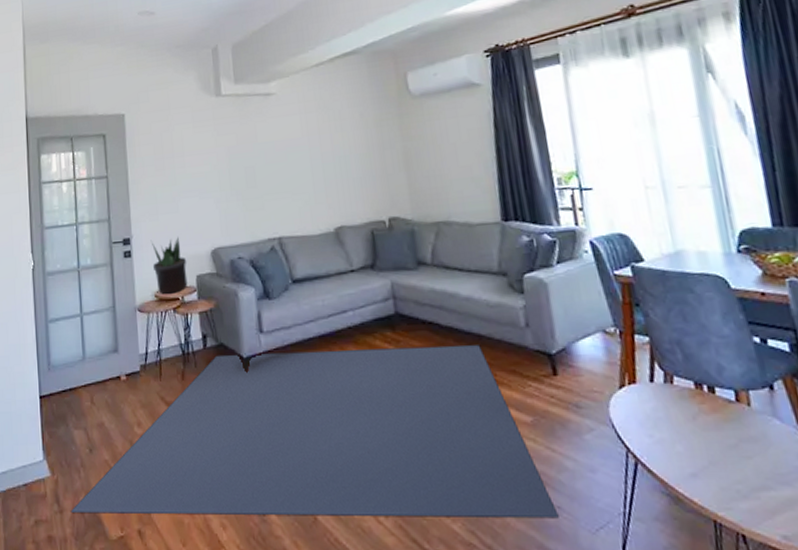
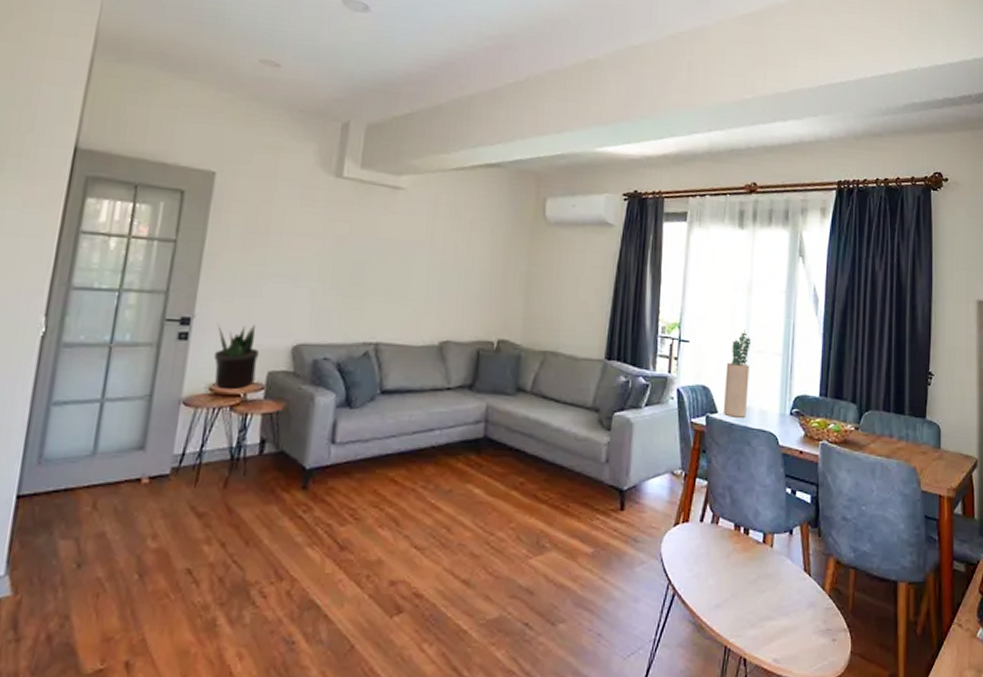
area rug: present [70,345,559,519] -> none [31,463,598,645]
vase: none [642,165,681,264] -> present [723,329,752,418]

